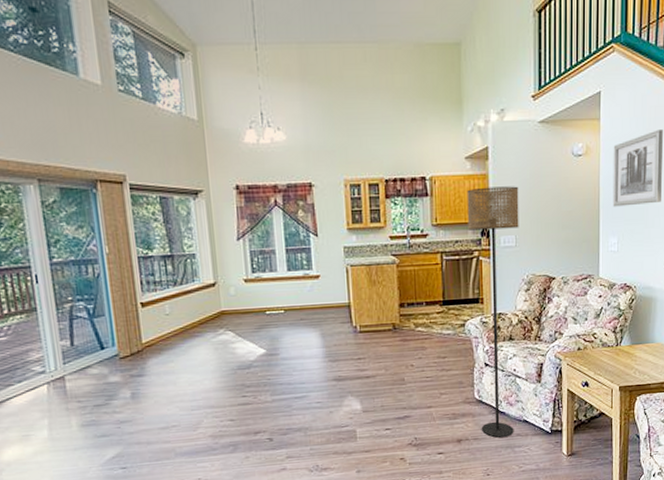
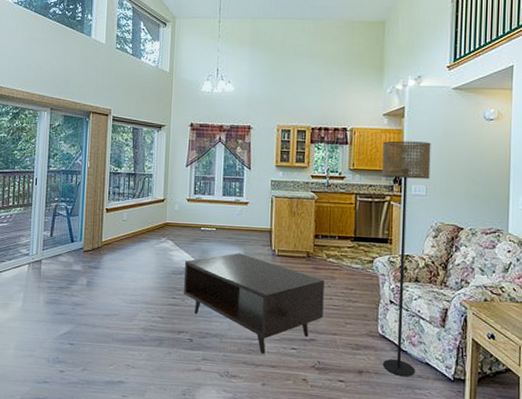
coffee table: none [251,335,416,441] -> present [184,253,325,354]

